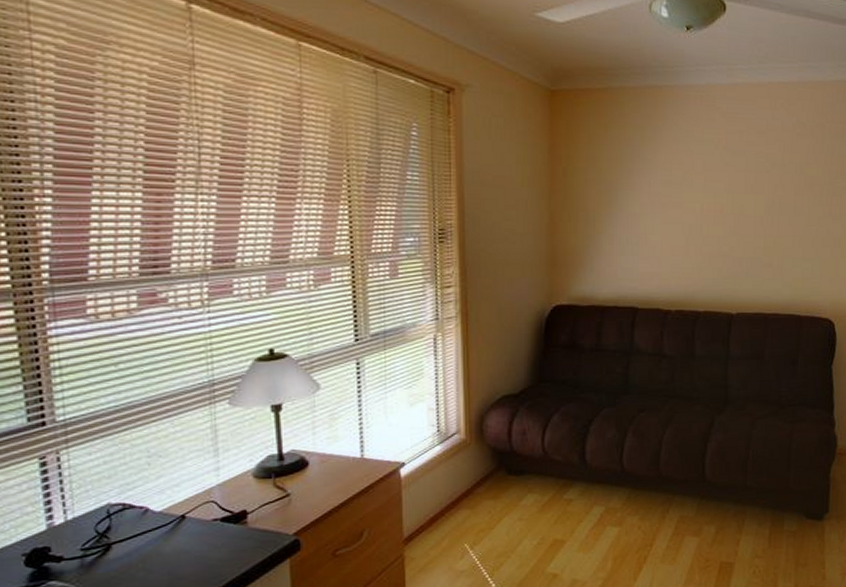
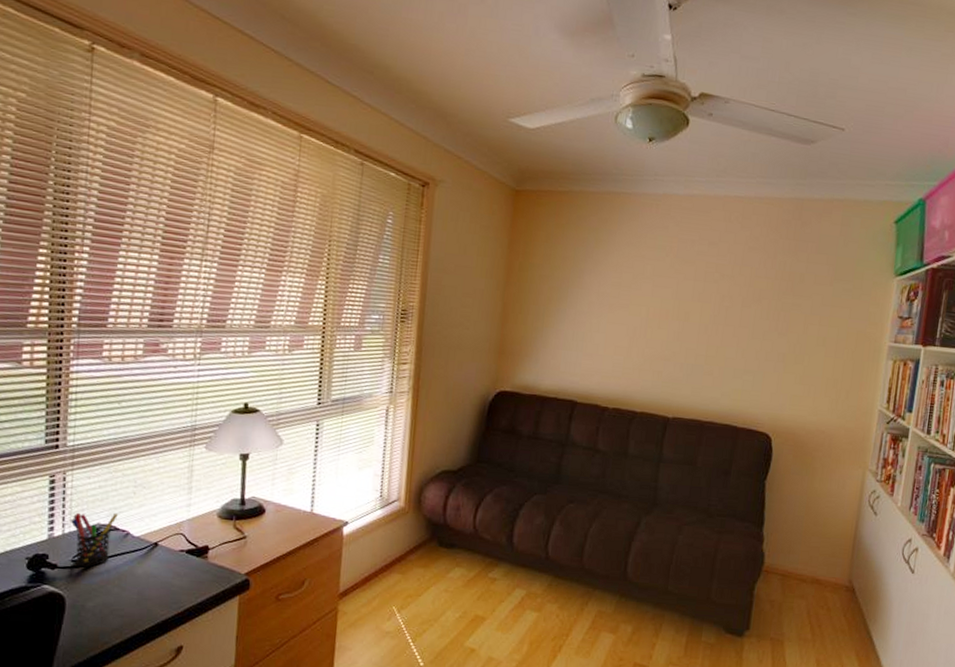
pen holder: none [72,490,132,555] -> present [70,512,118,568]

